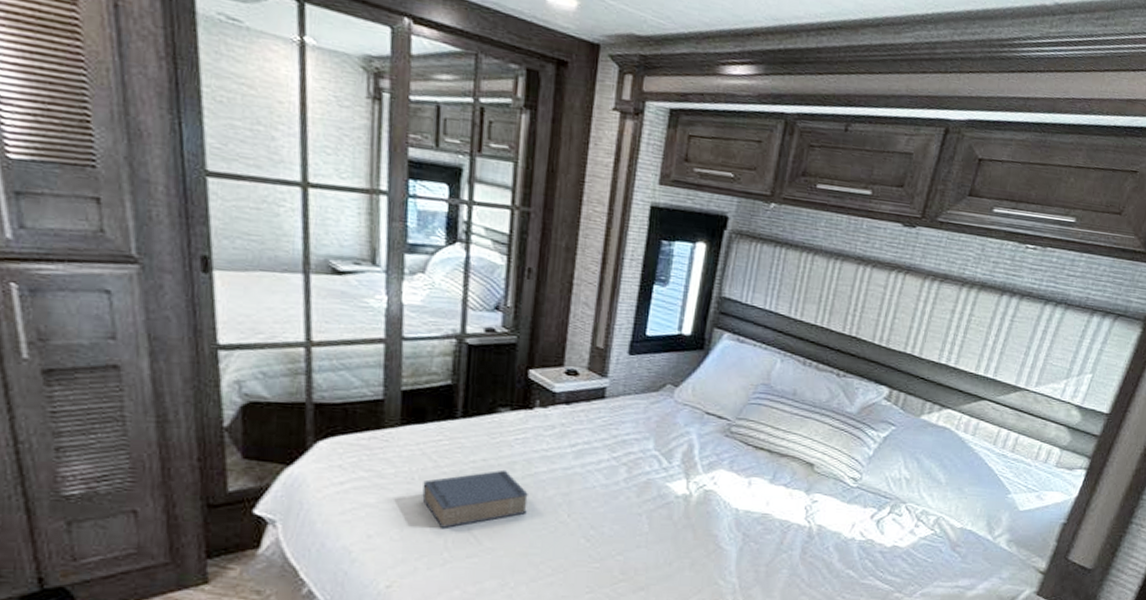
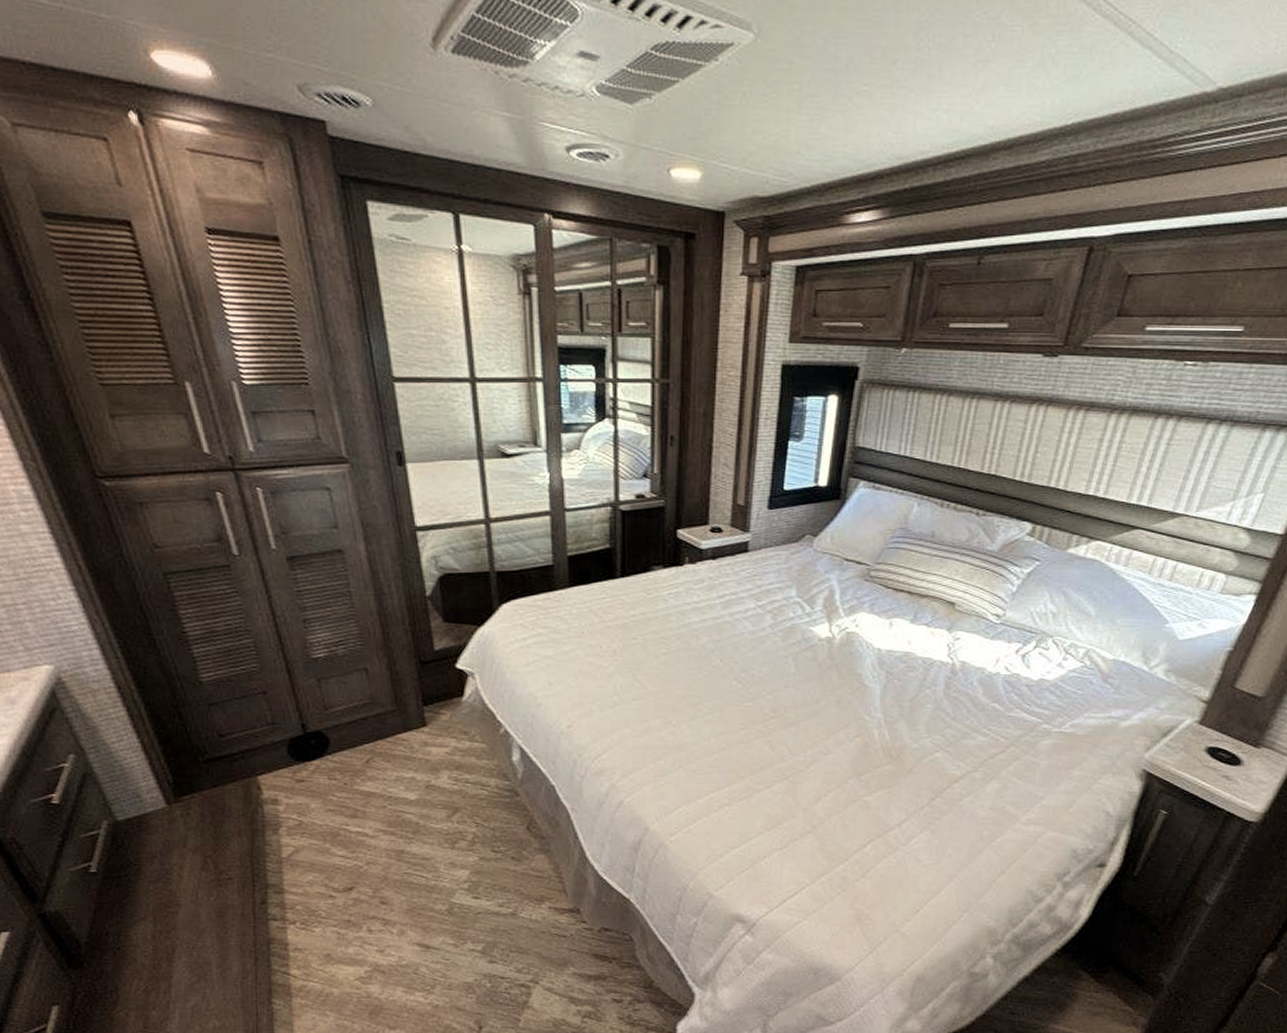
book: present [422,469,528,528] -> none [592,621,683,675]

